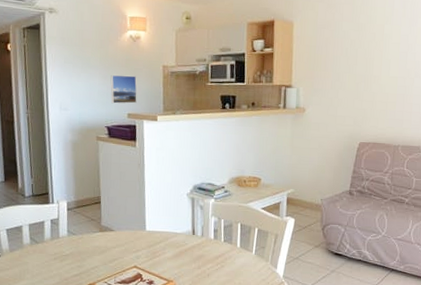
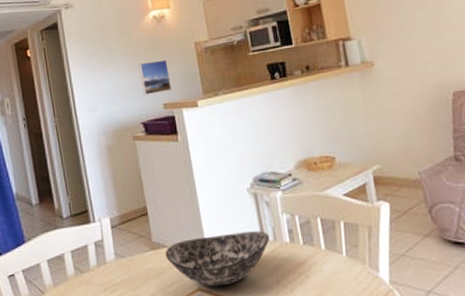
bowl: none [111,226,199,266] -> present [165,231,270,287]

